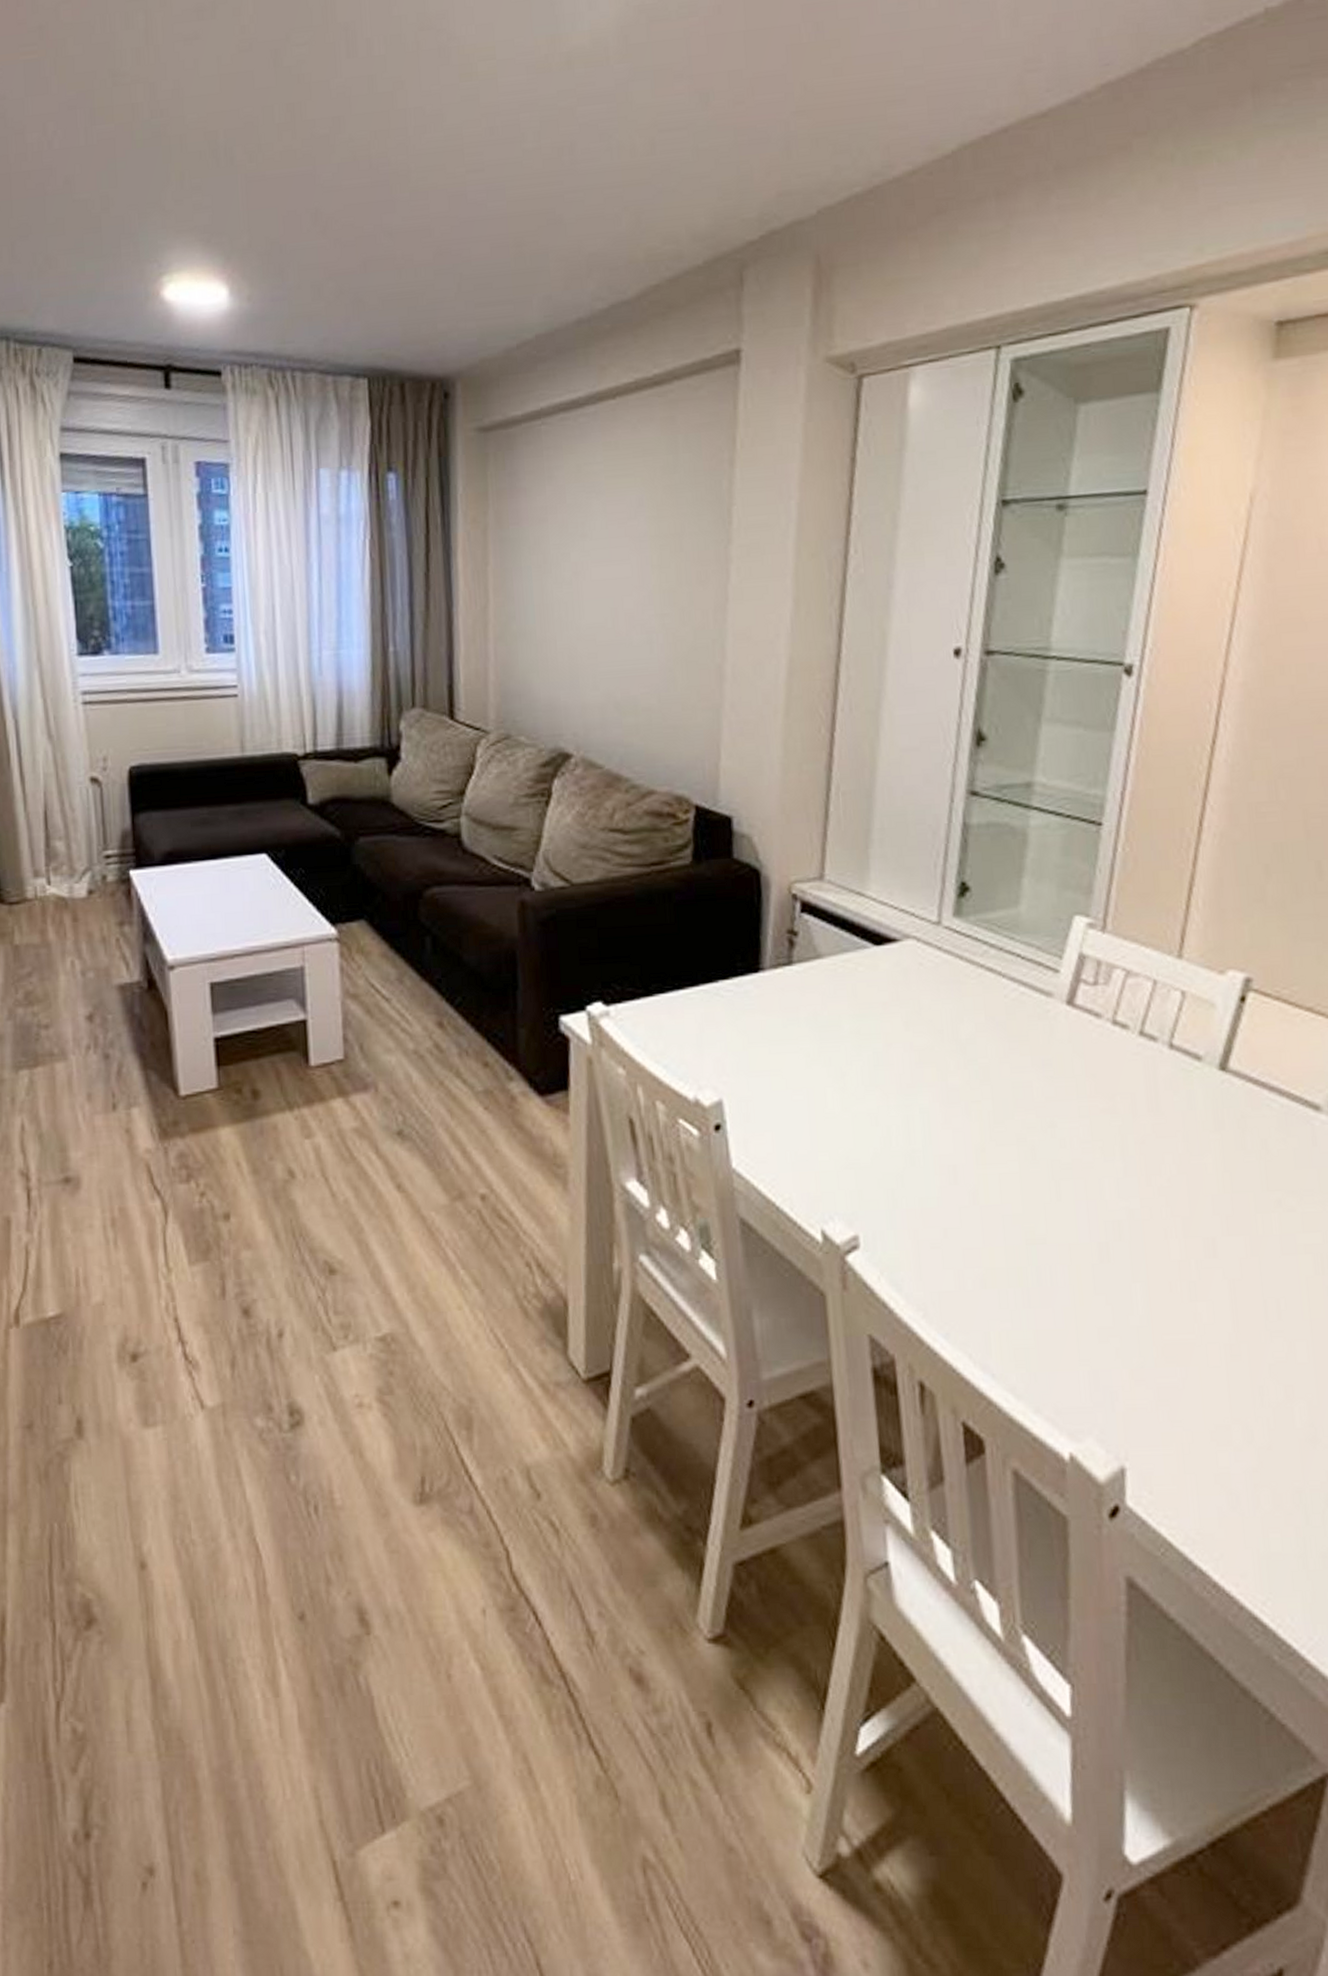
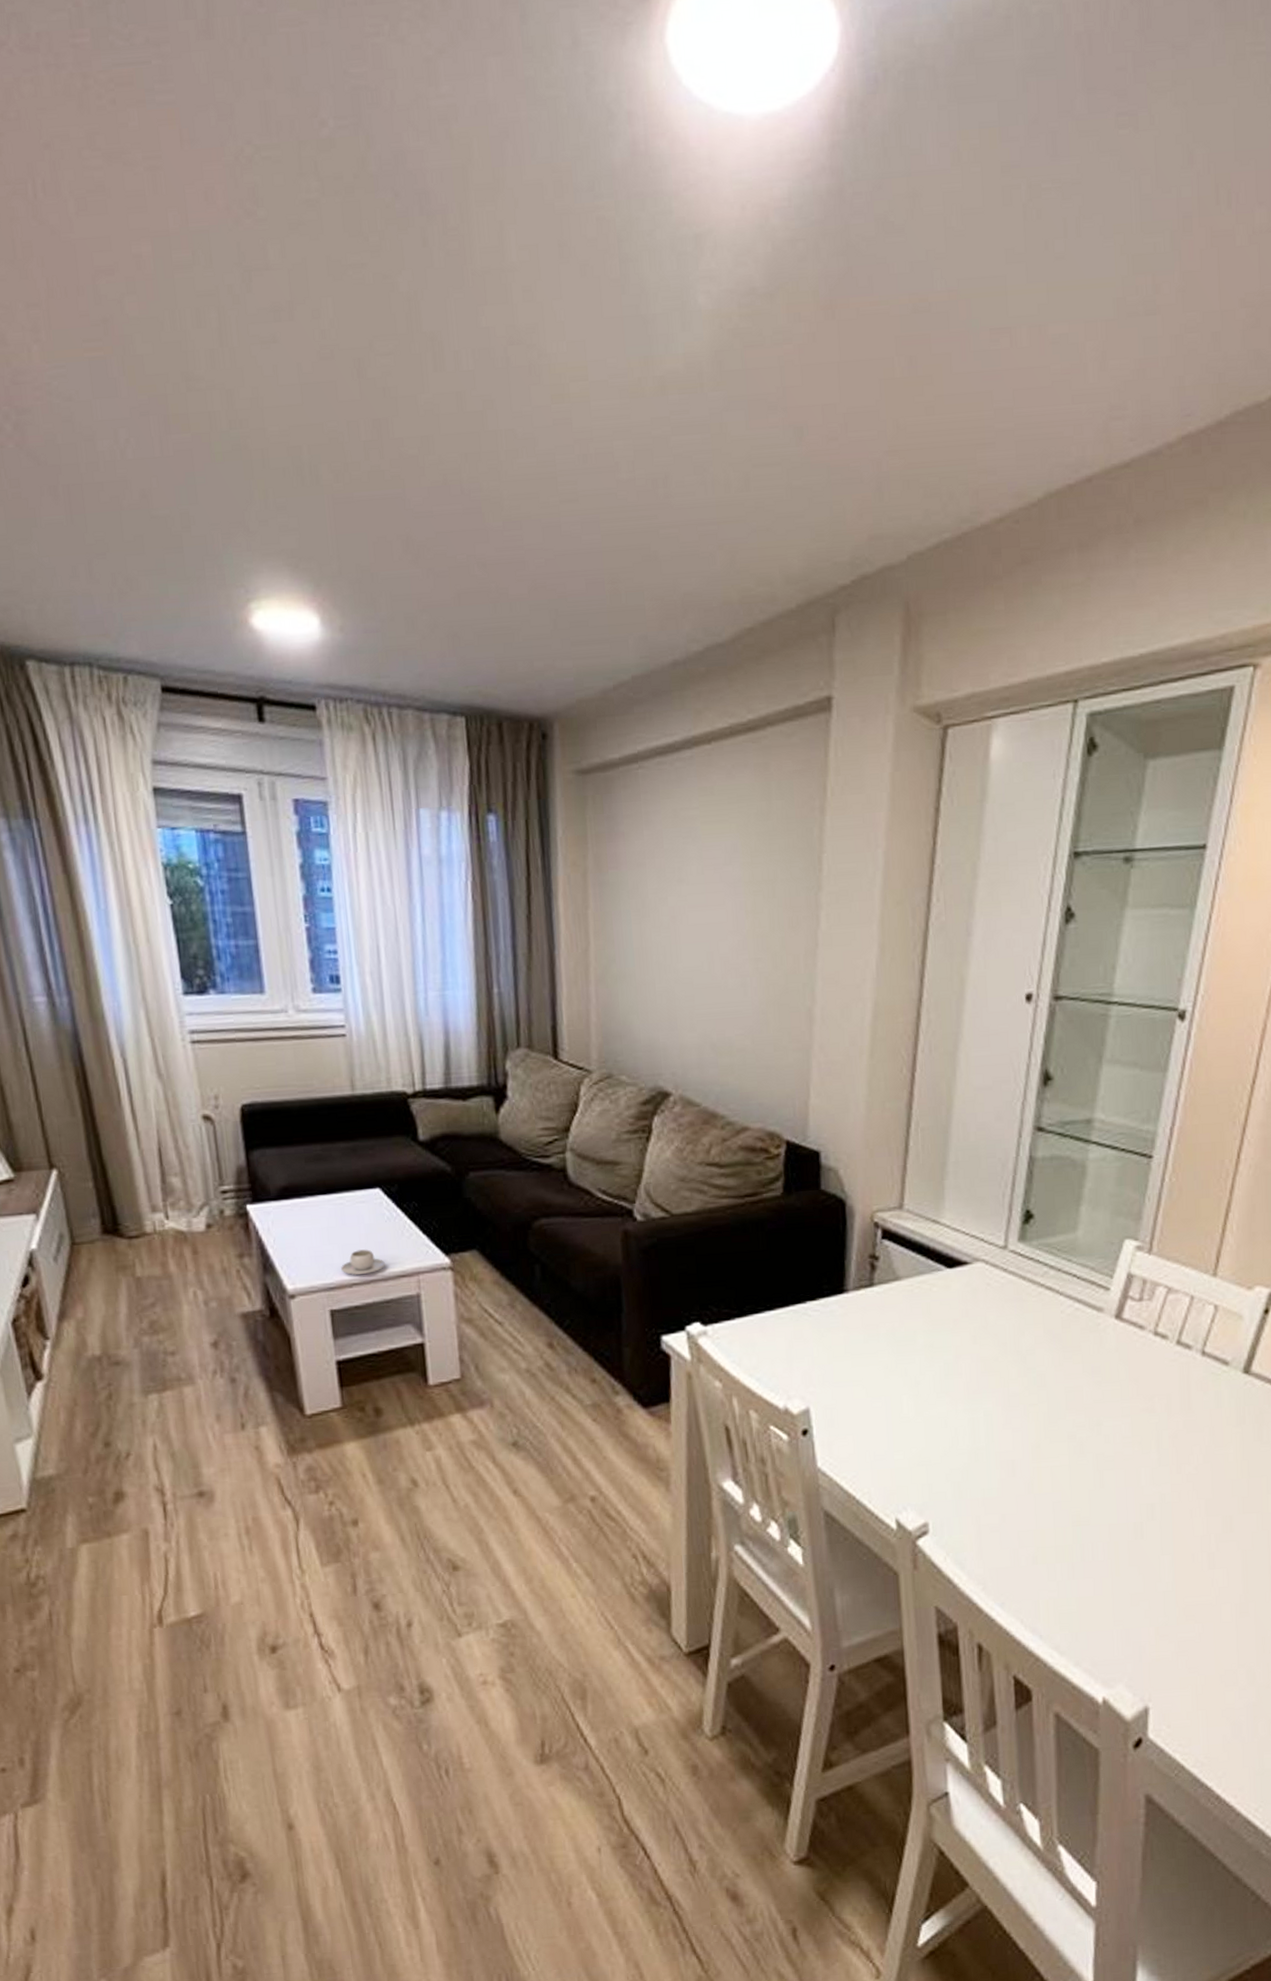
teacup: none [222,918,270,946] -> present [340,1249,386,1276]

